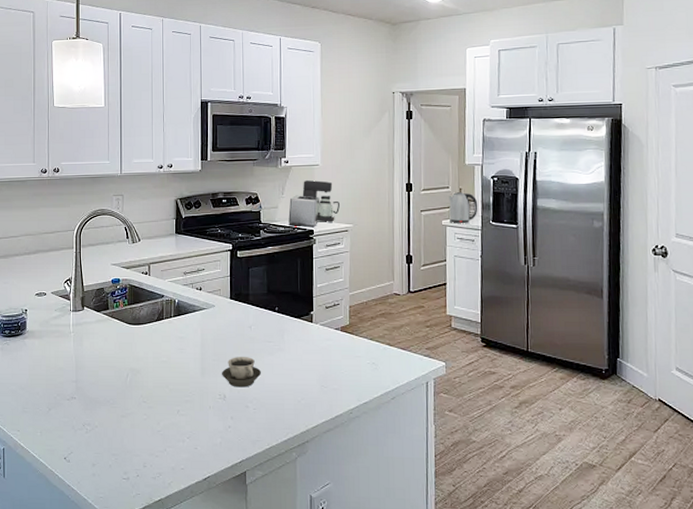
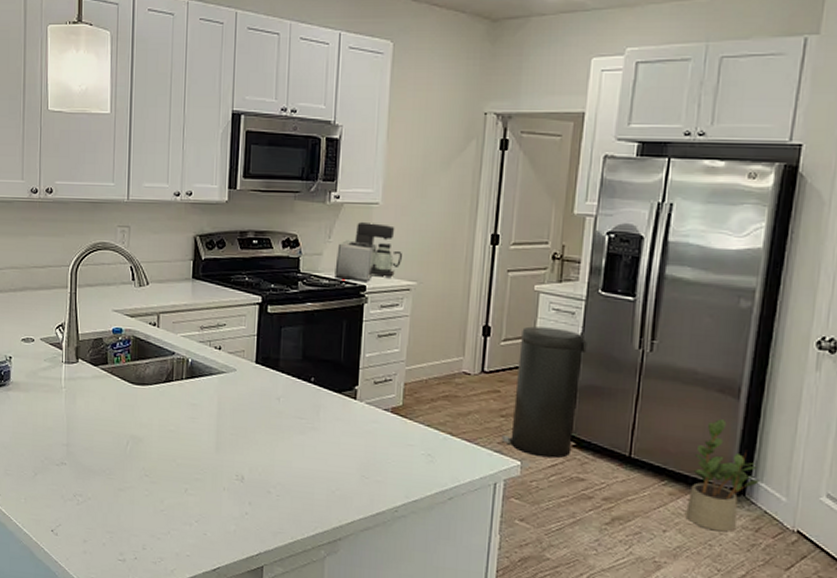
cup: present [221,356,261,388] -> none [239,432,288,470]
pedal bin: none [428,253,486,358] -> present [501,326,587,459]
kettle: present [449,192,478,223] -> none [545,250,585,291]
potted plant: none [574,315,626,406] -> present [686,419,759,532]

